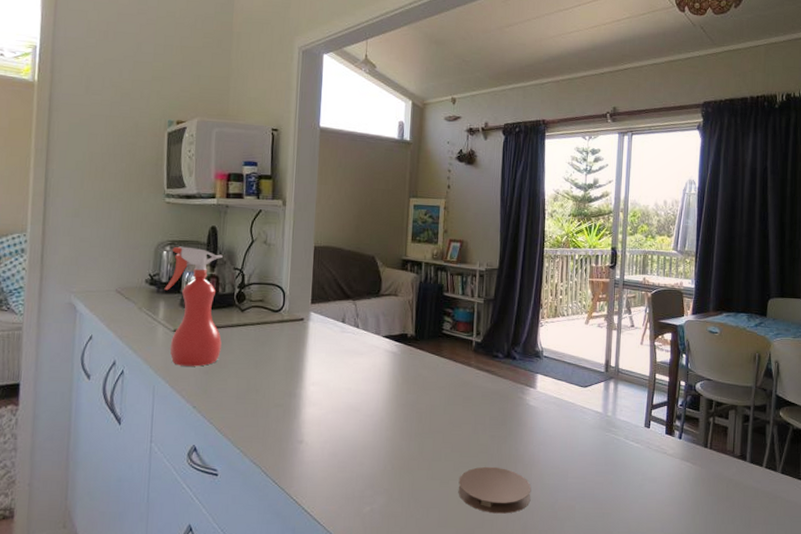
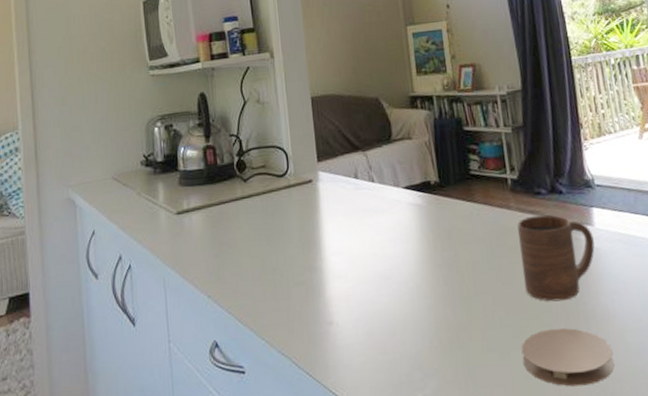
spray bottle: present [164,246,223,367] -> none [161,119,229,252]
cup: none [470,374,534,446] -> present [517,215,595,302]

